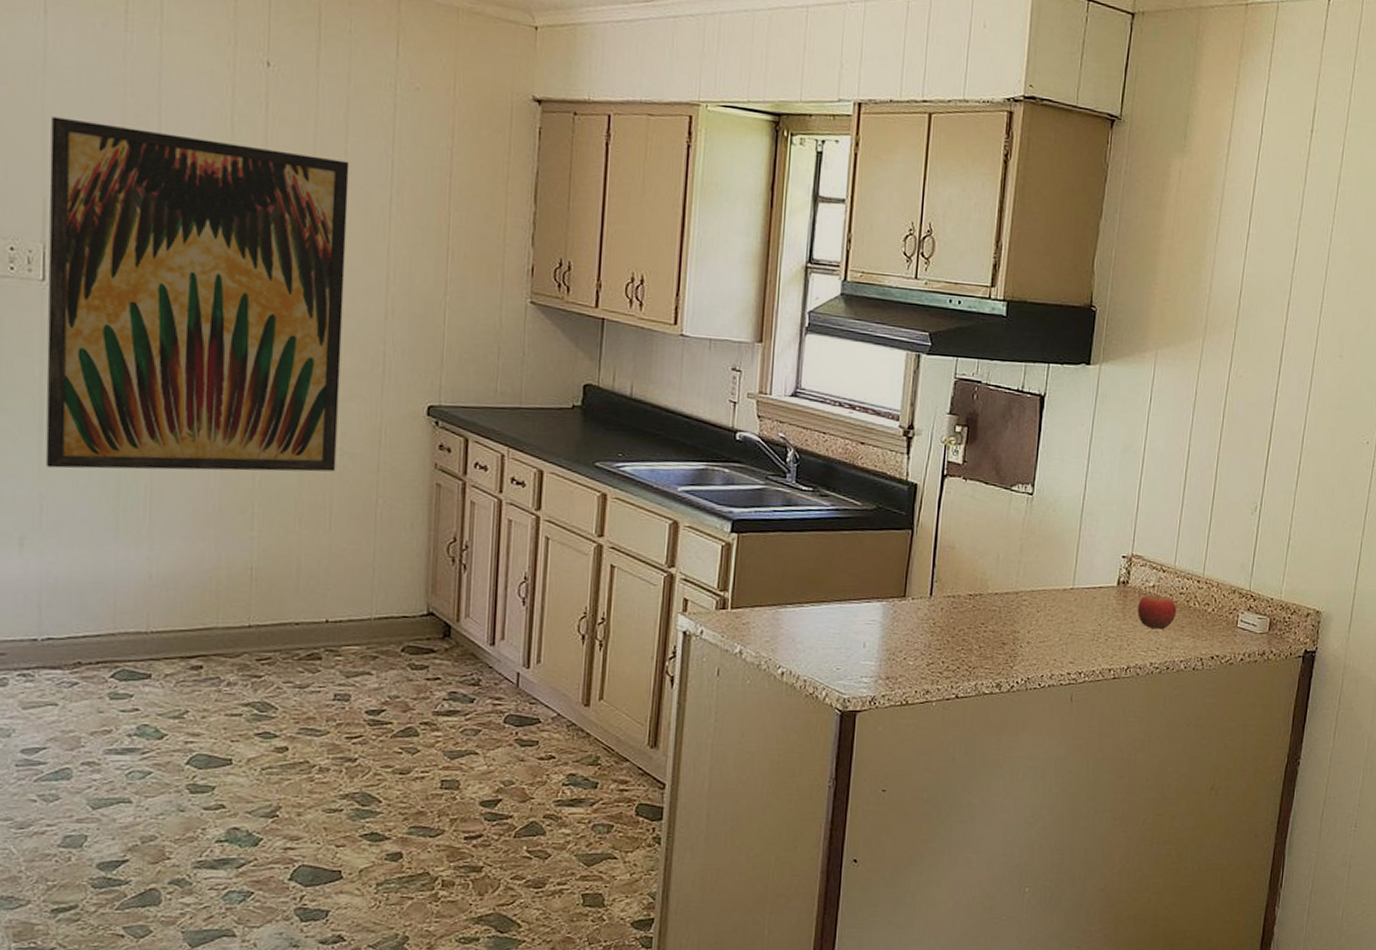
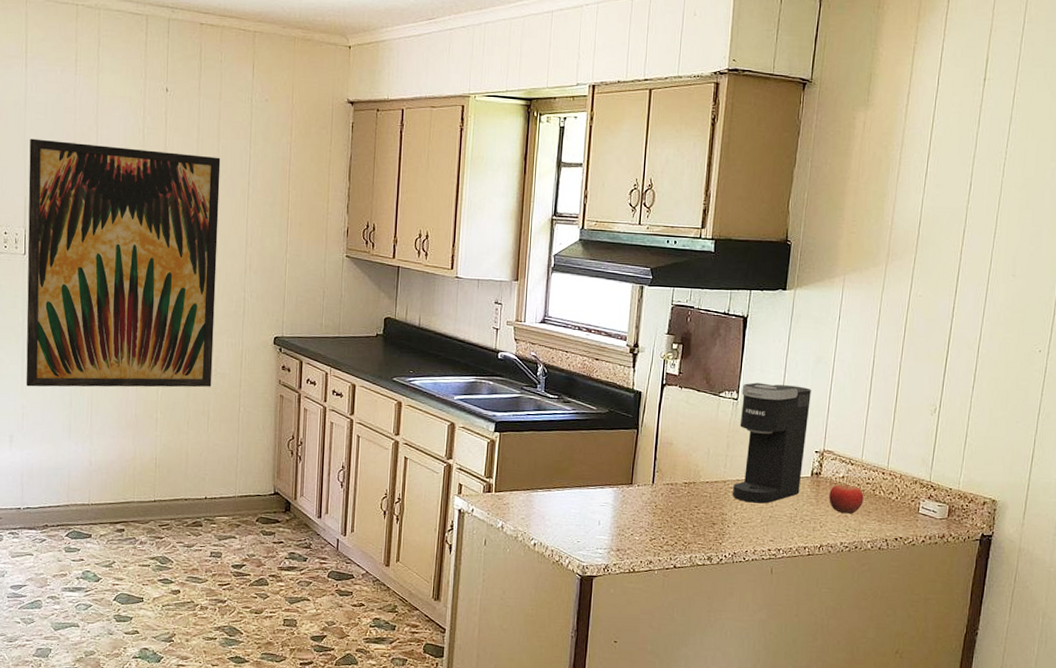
coffee maker: none [1025,474,1118,619] -> present [732,382,811,504]

